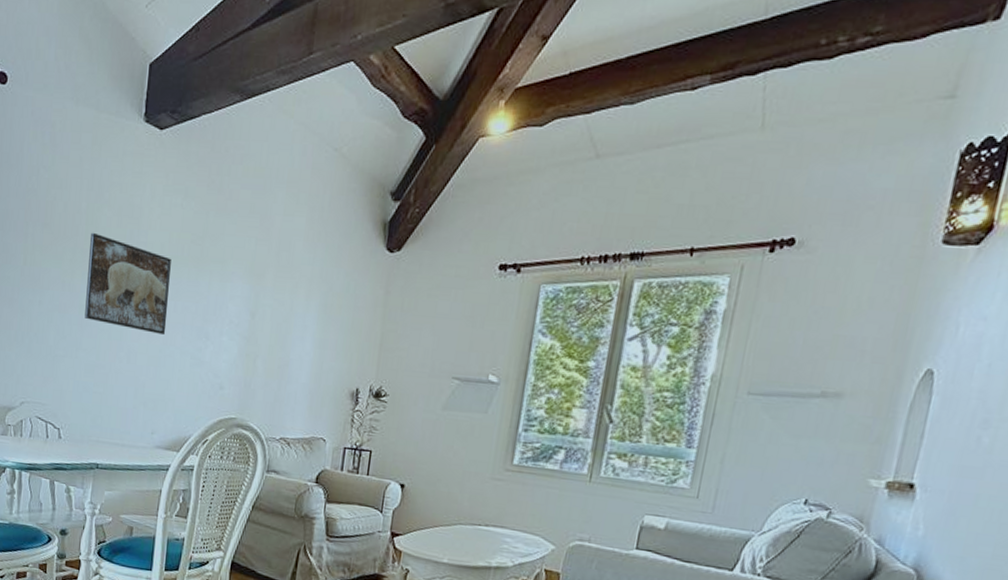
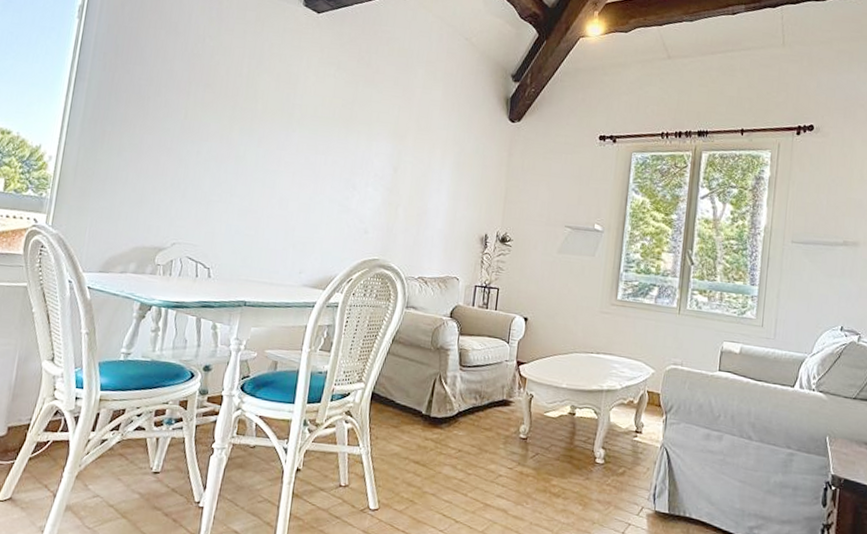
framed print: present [85,232,171,336] -> none [240,93,324,185]

